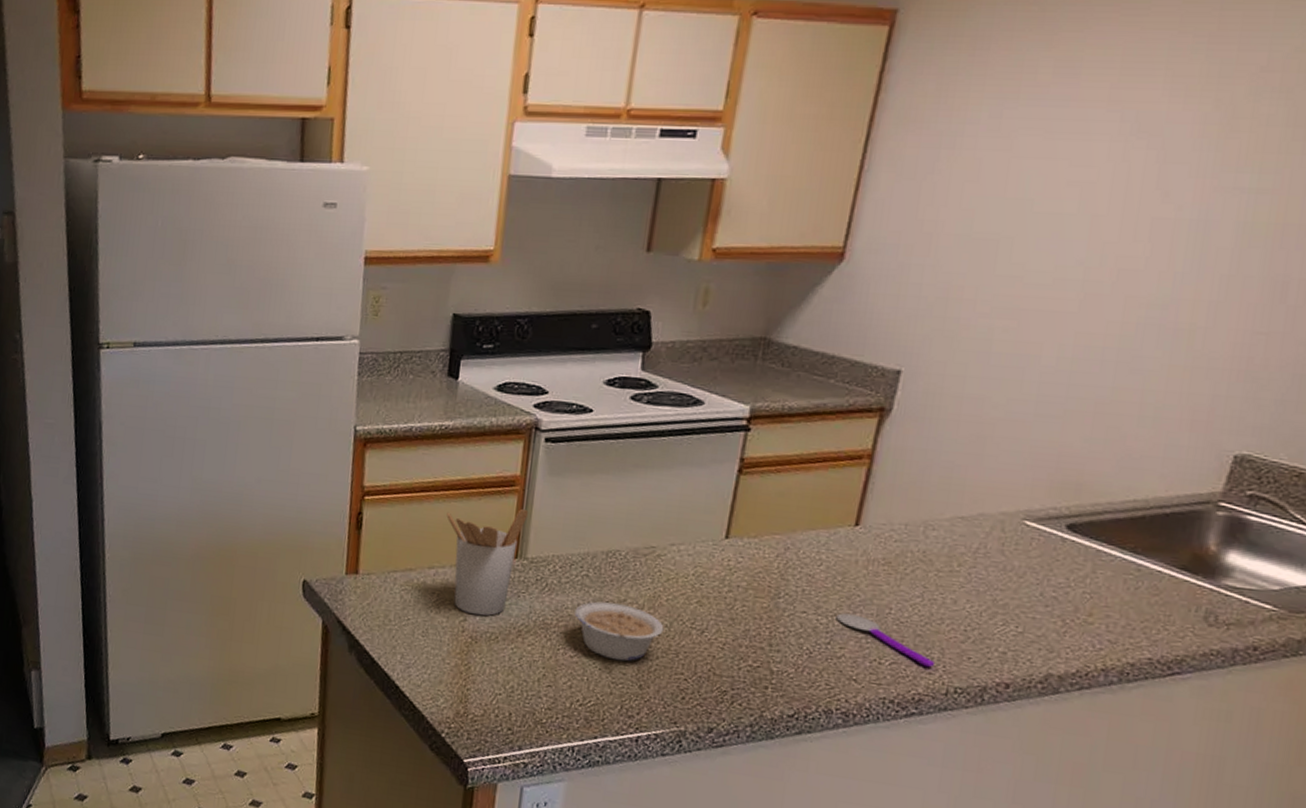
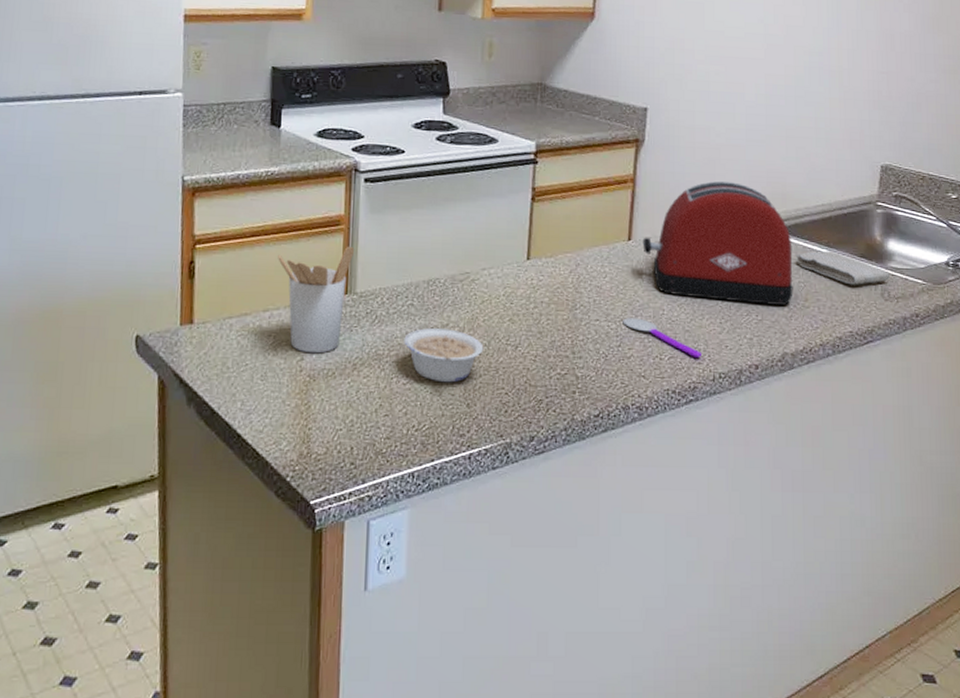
toaster: none [873,462,1081,619] -> present [643,180,793,305]
washcloth: none [1082,557,1222,604] -> present [795,251,890,285]

